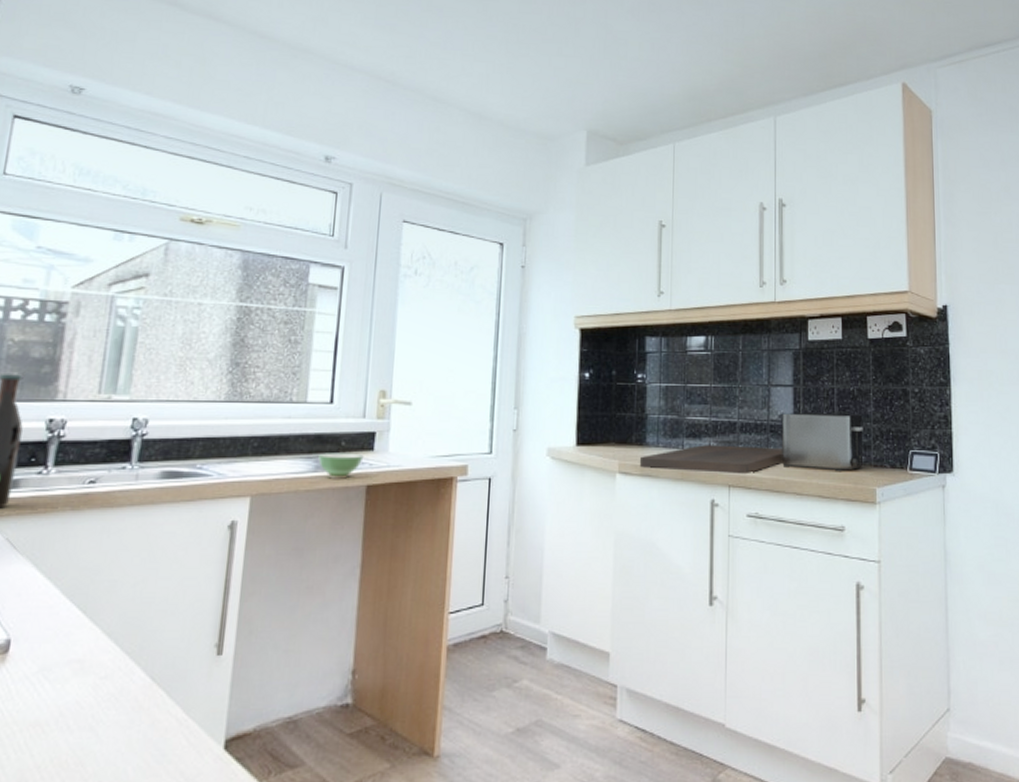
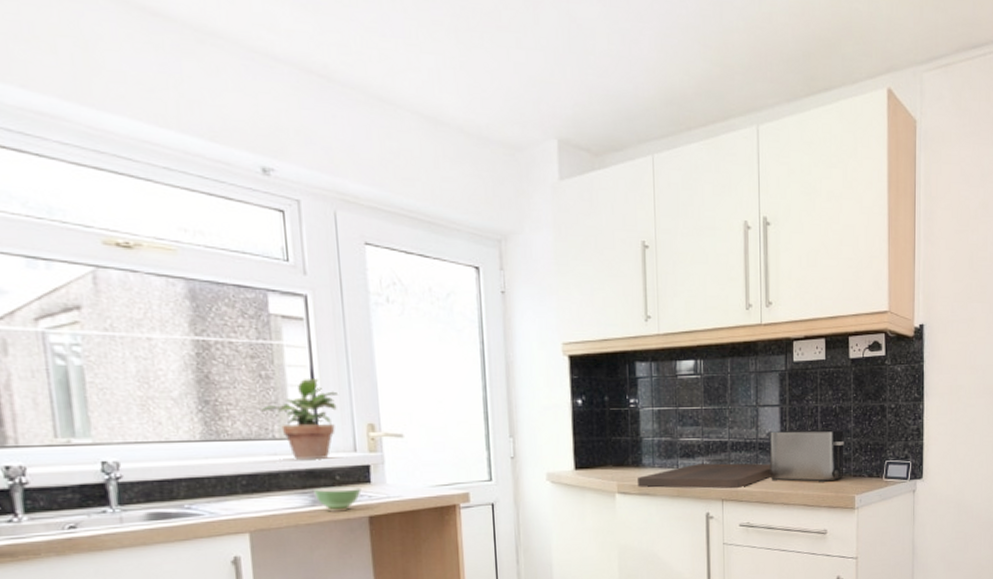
potted plant: none [284,345,358,424] -> present [261,379,339,460]

